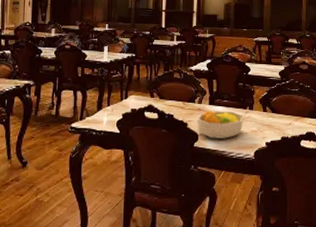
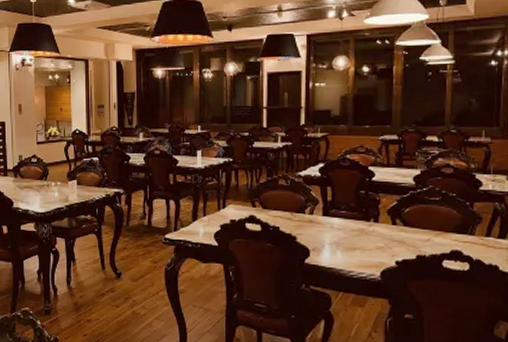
fruit bowl: present [196,110,244,139] -> none [307,222,367,256]

